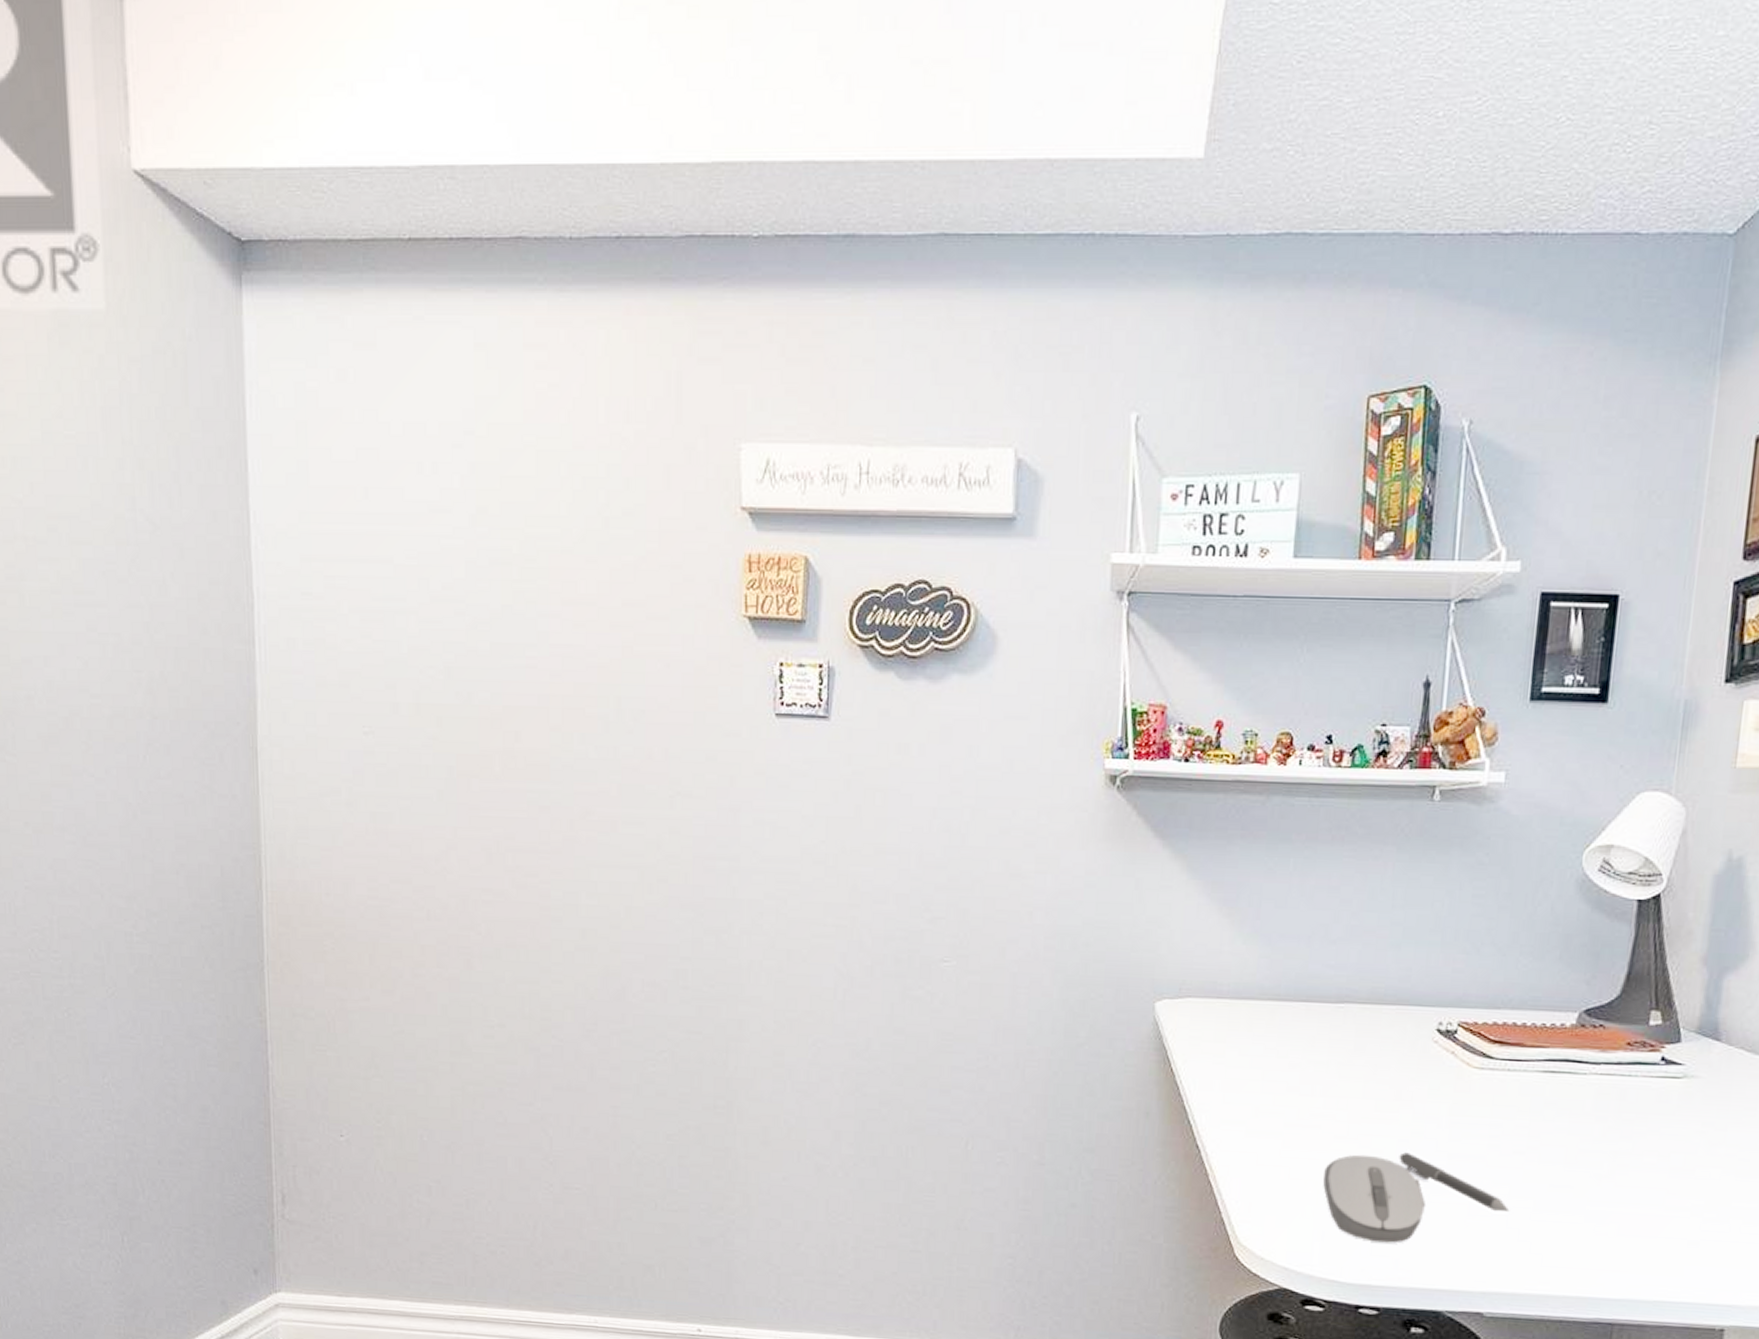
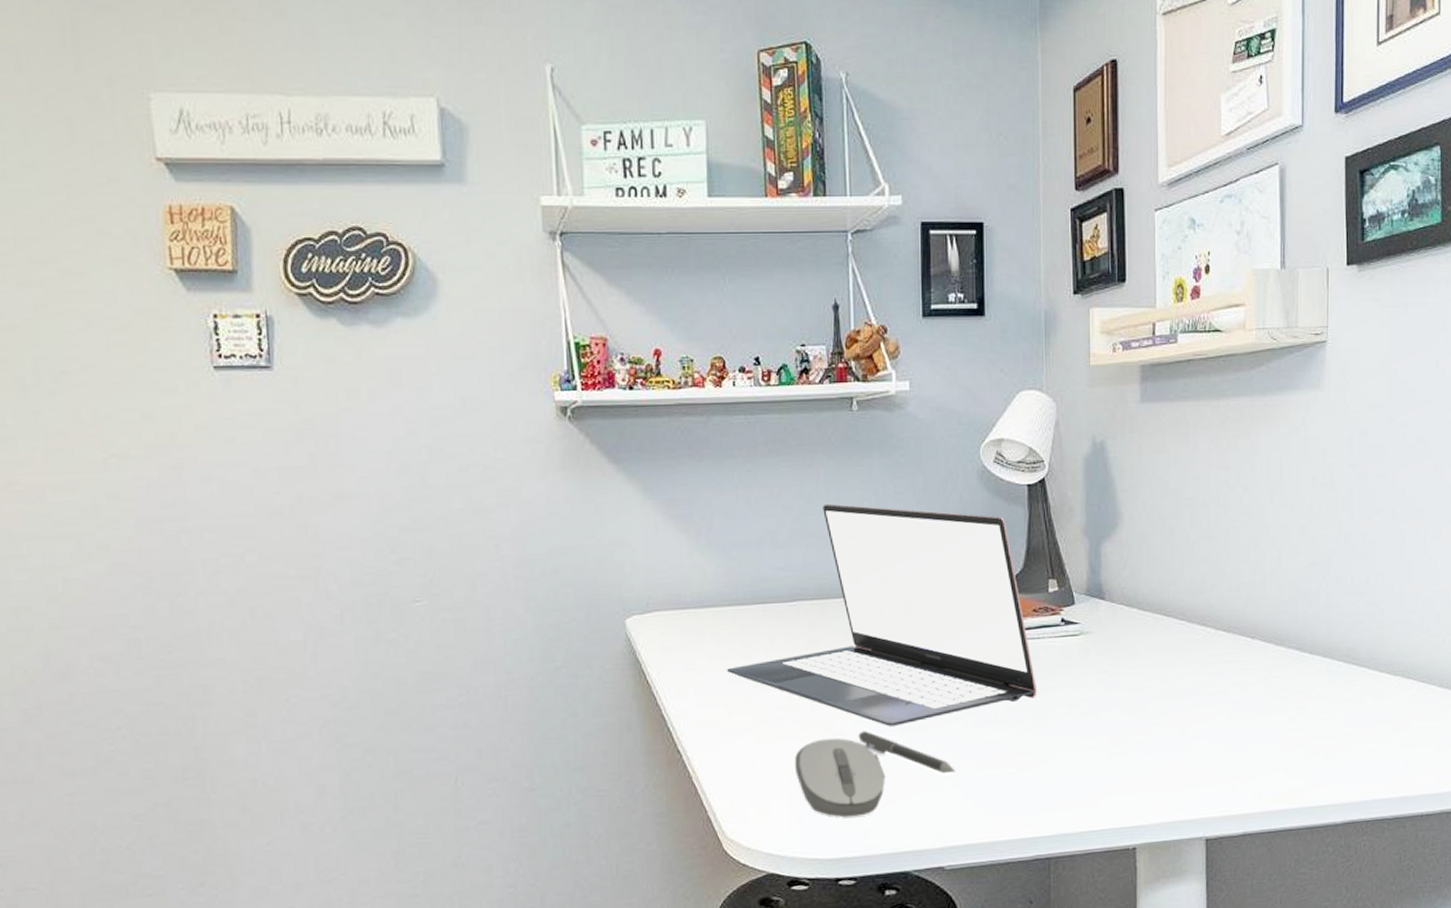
laptop: none [1259,900,1622,1152] -> present [727,503,1038,726]

